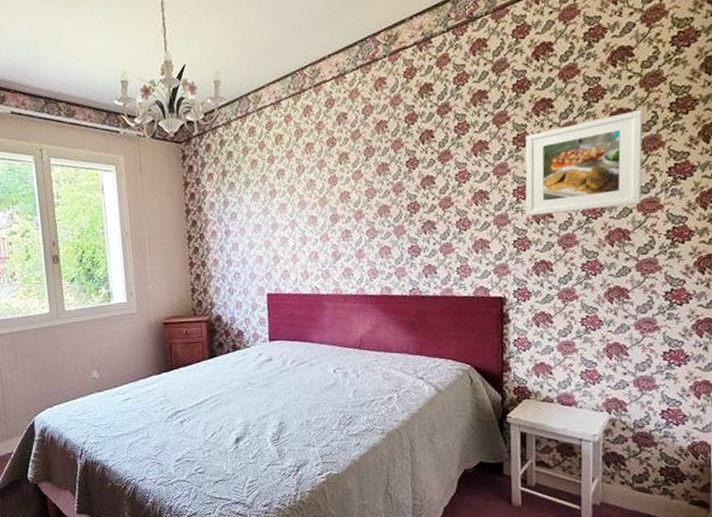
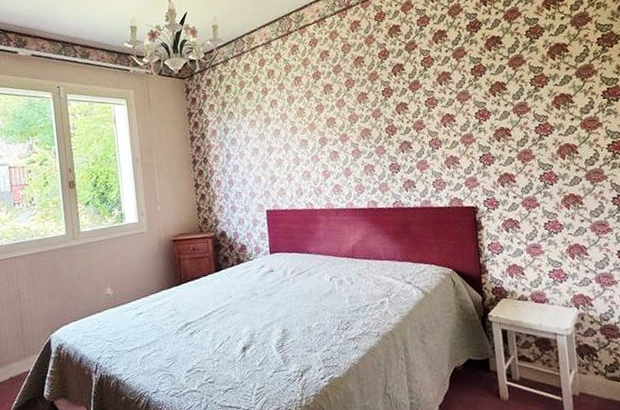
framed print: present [525,109,643,216] -> none [481,43,583,135]

